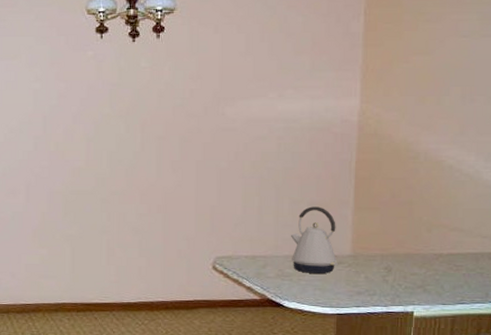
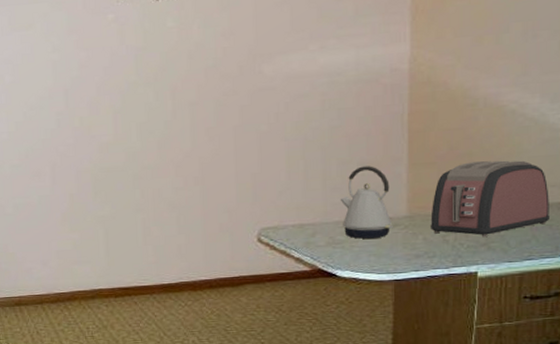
toaster: none [372,210,481,280] -> present [430,160,549,238]

